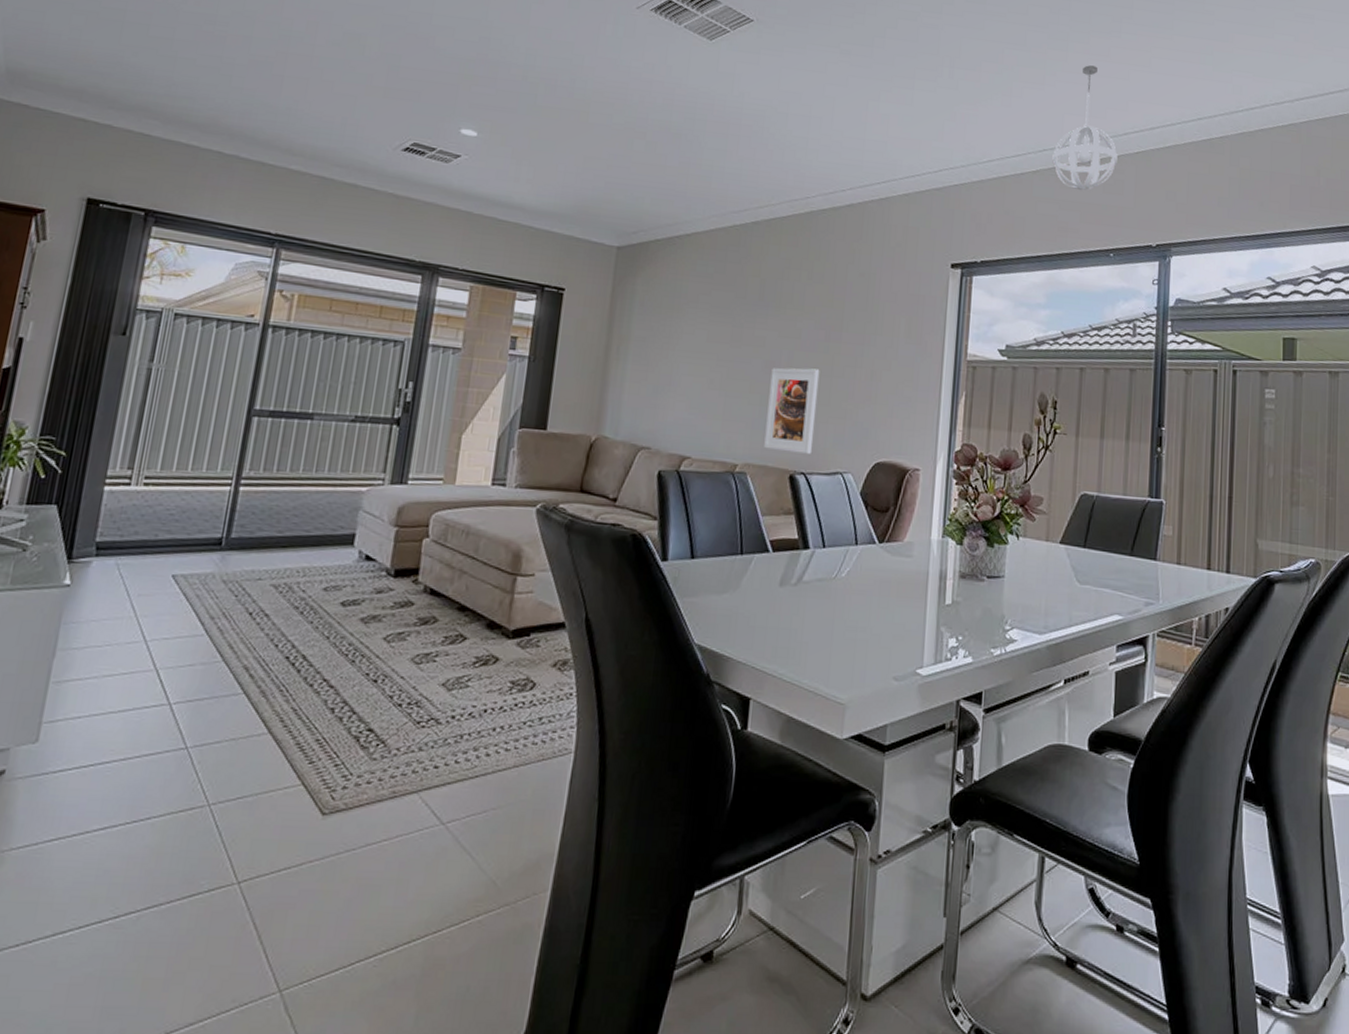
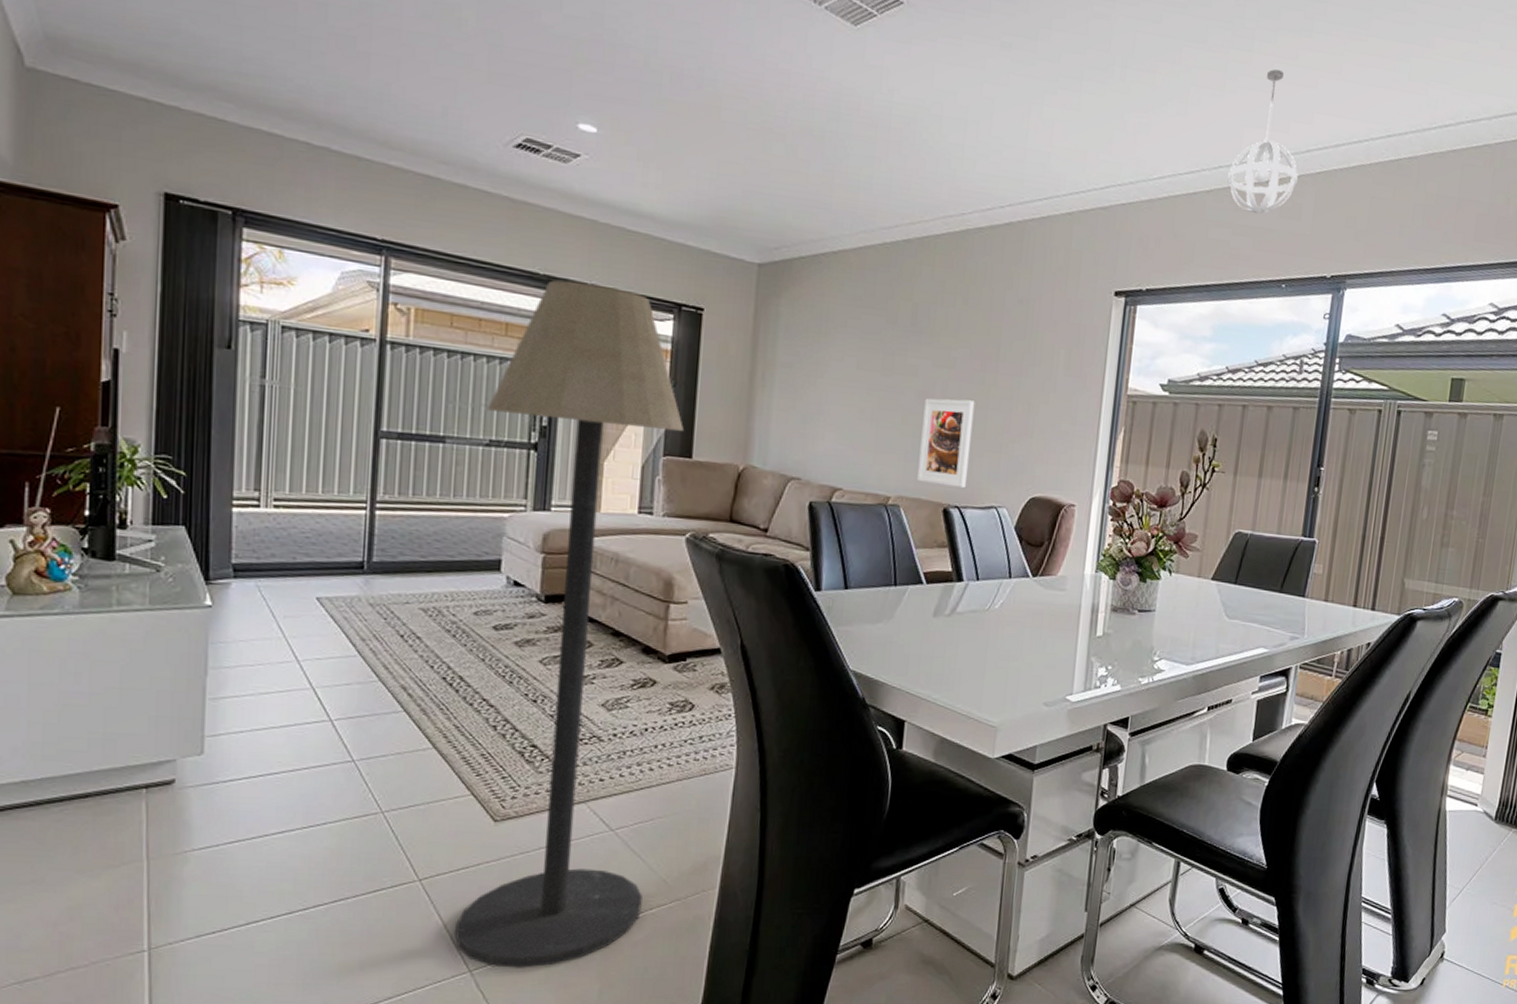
floor lamp: none [268,265,540,988] -> present [455,280,684,968]

